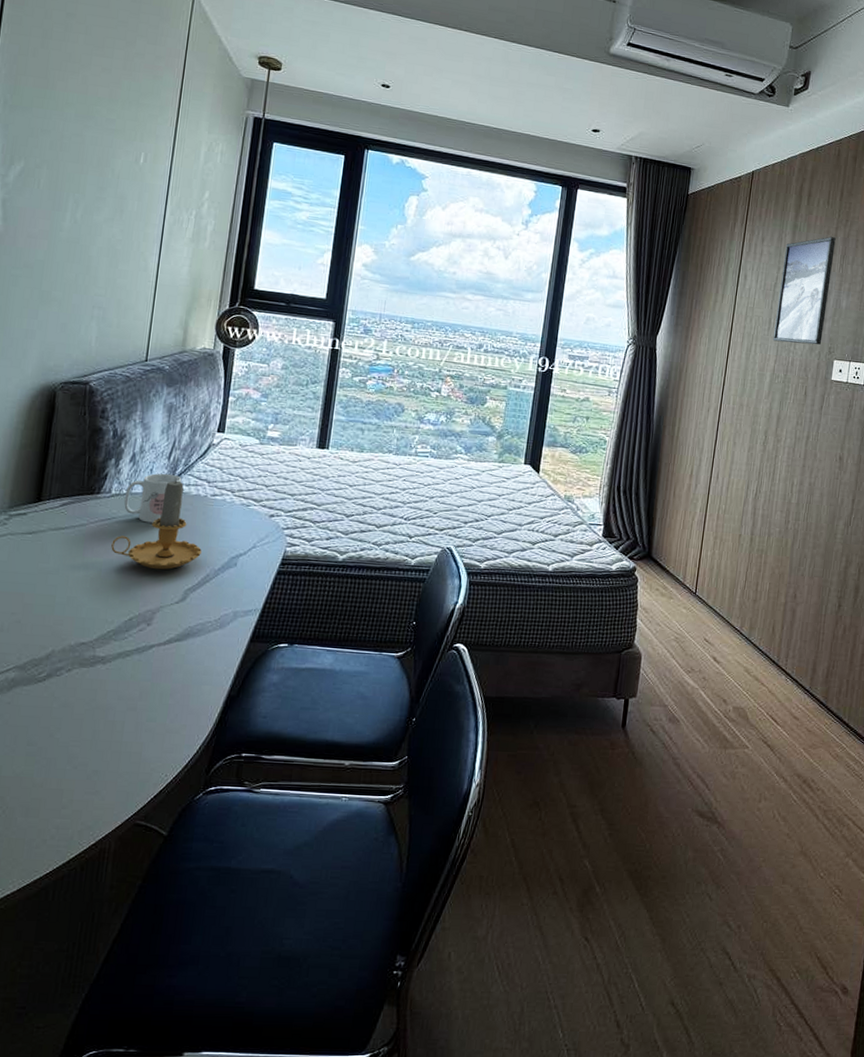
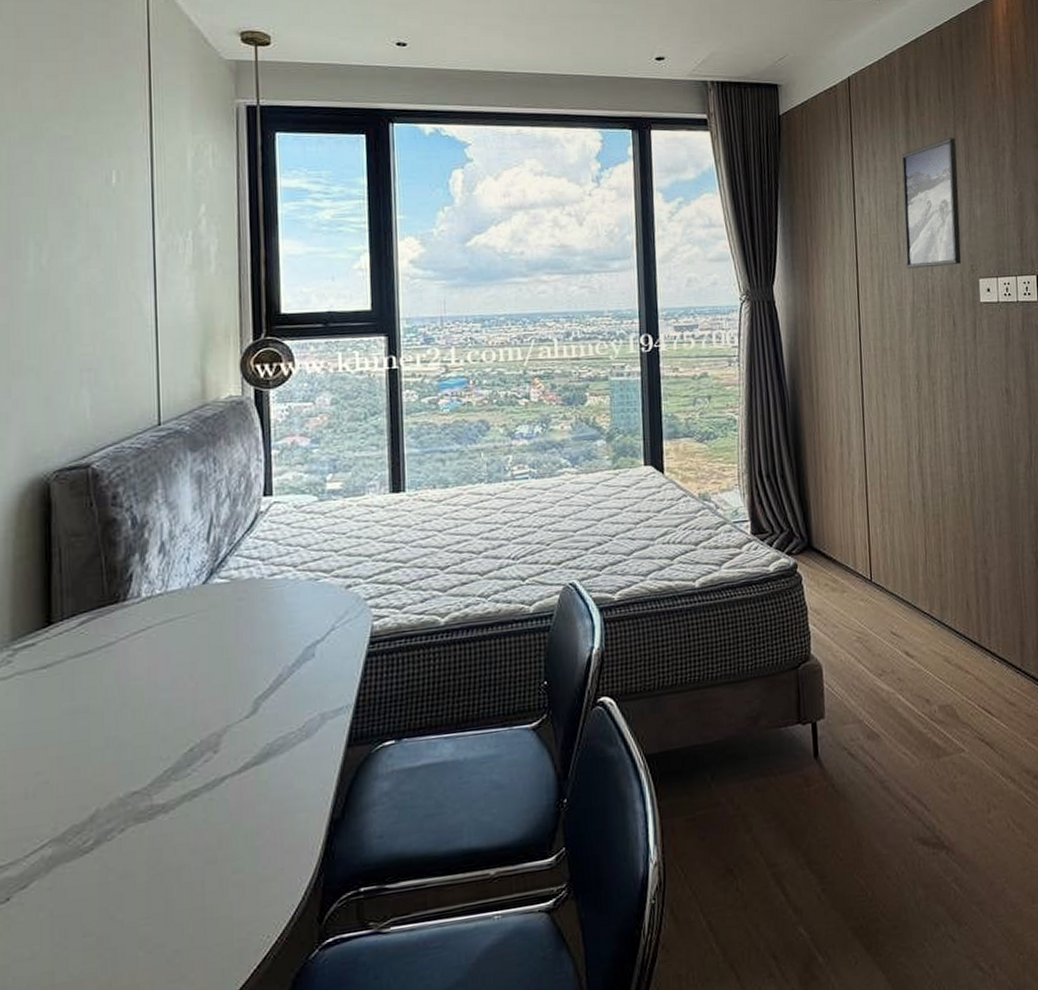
candle: present [111,478,202,570] -> none [152,562,268,682]
mug: present [124,473,182,523] -> none [158,558,229,626]

